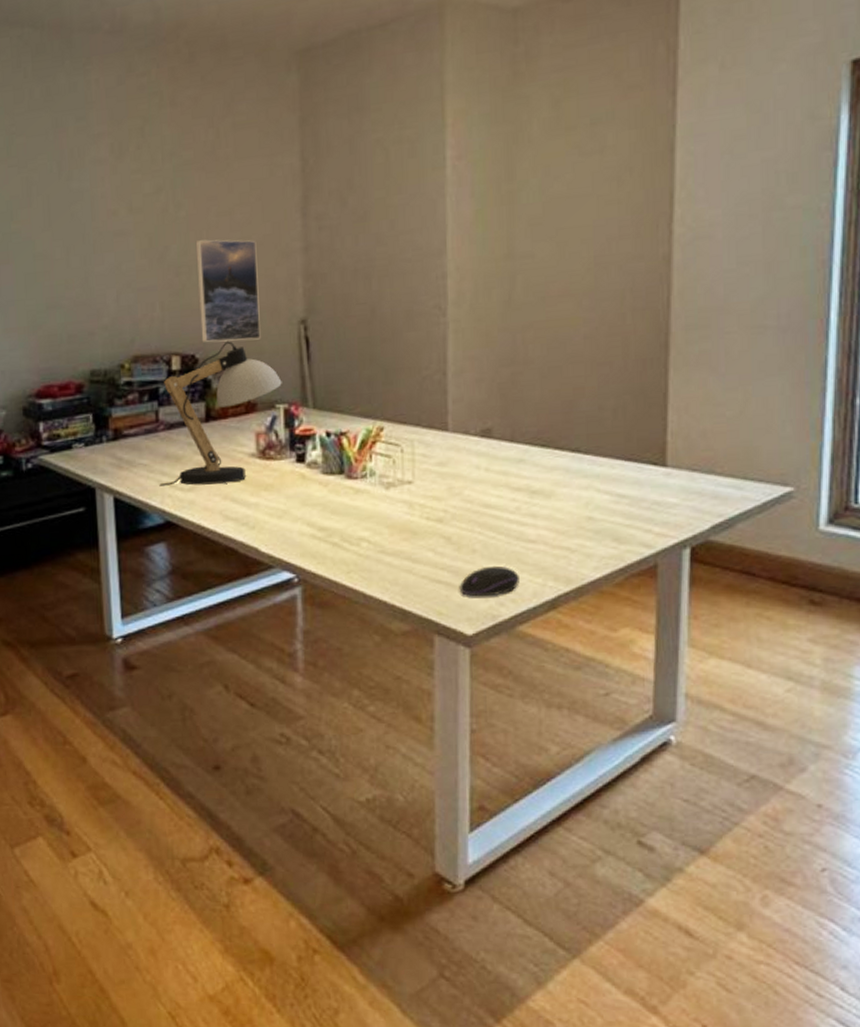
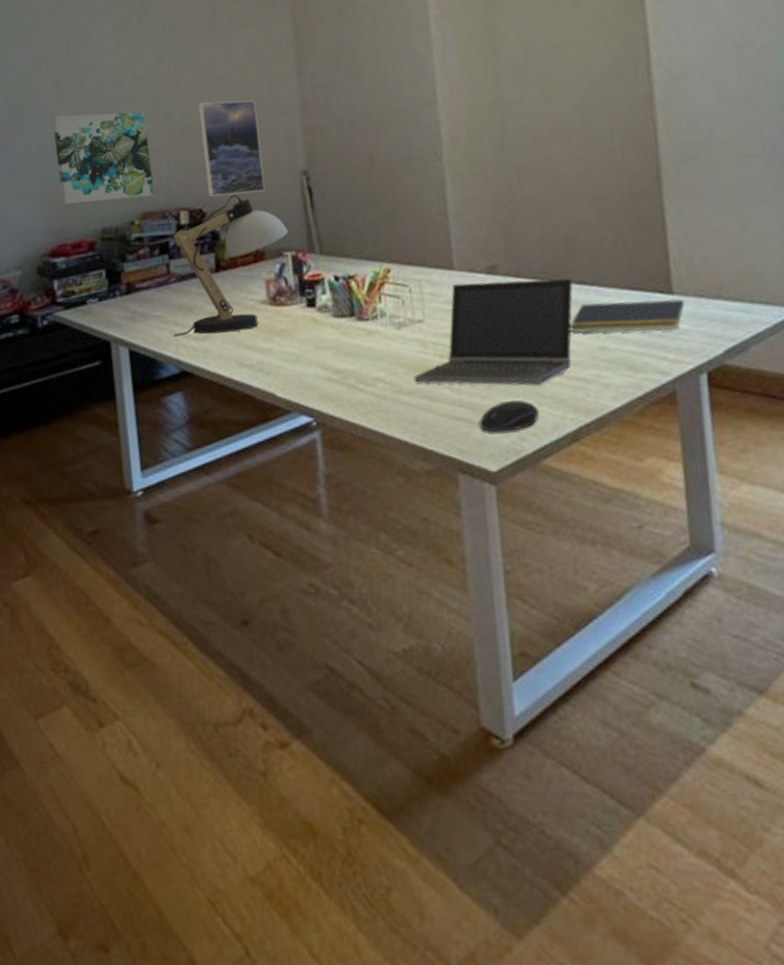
wall art: none [41,246,146,344] -> present [51,111,154,205]
laptop computer: none [398,444,567,553] -> present [413,277,573,386]
notepad: none [559,471,677,504] -> present [569,299,685,334]

